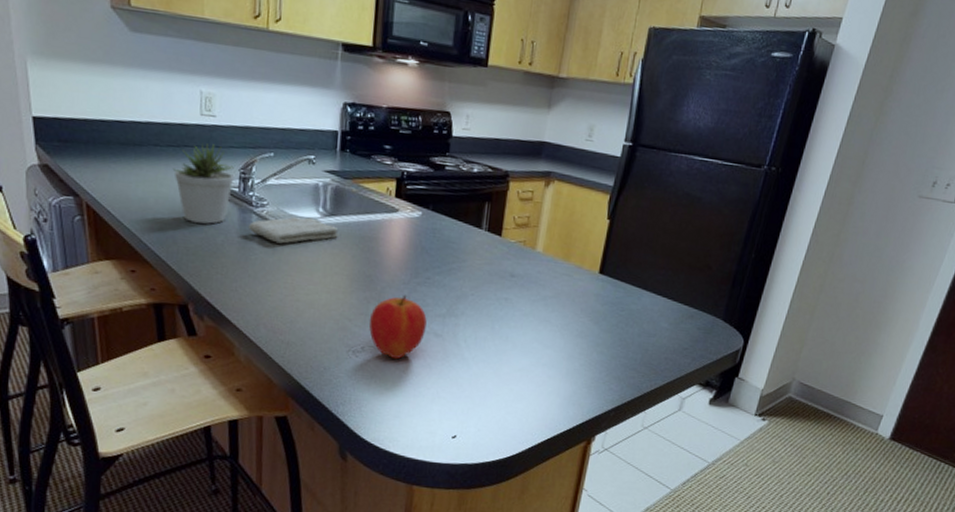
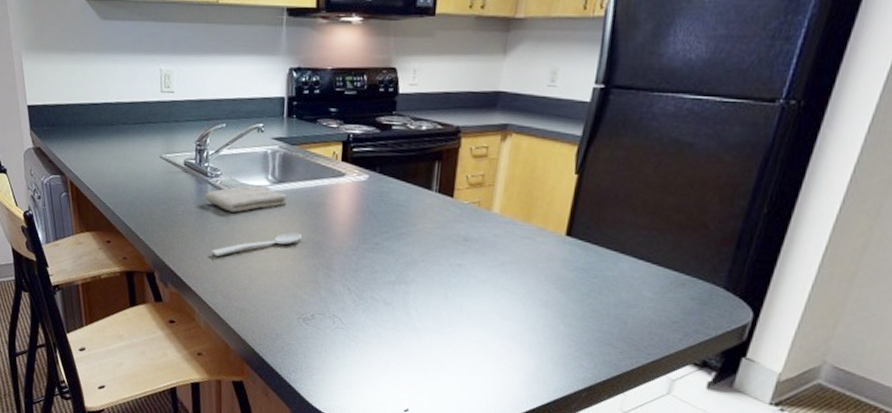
potted plant: present [172,143,235,224] -> none [138,118,192,196]
spoon: none [255,265,353,289] -> present [212,232,302,257]
apple: present [369,294,427,360] -> none [318,261,376,328]

